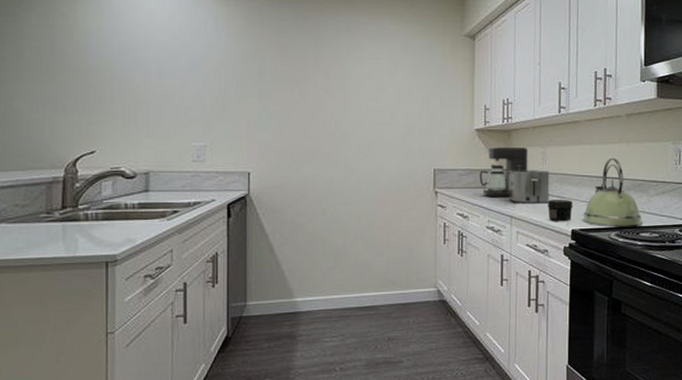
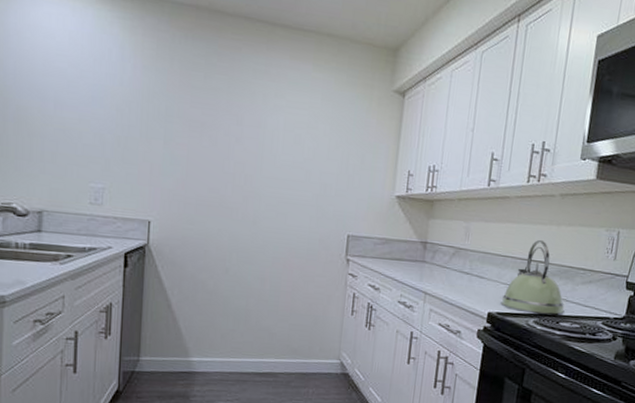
coffee maker: present [479,147,528,198] -> none [395,217,451,272]
toaster: present [507,169,550,205] -> none [424,242,472,283]
jar: present [548,200,573,222] -> none [465,279,493,304]

